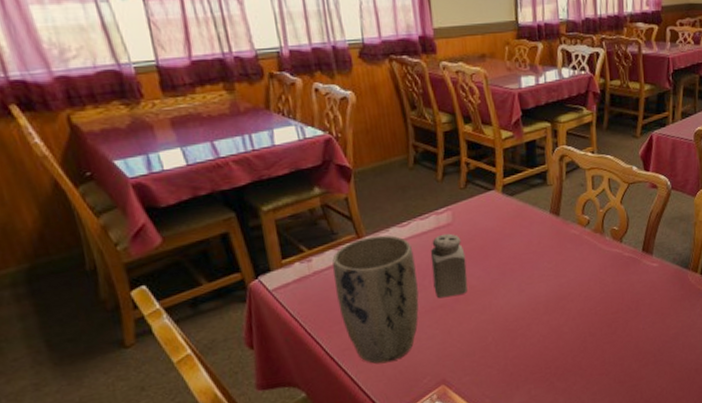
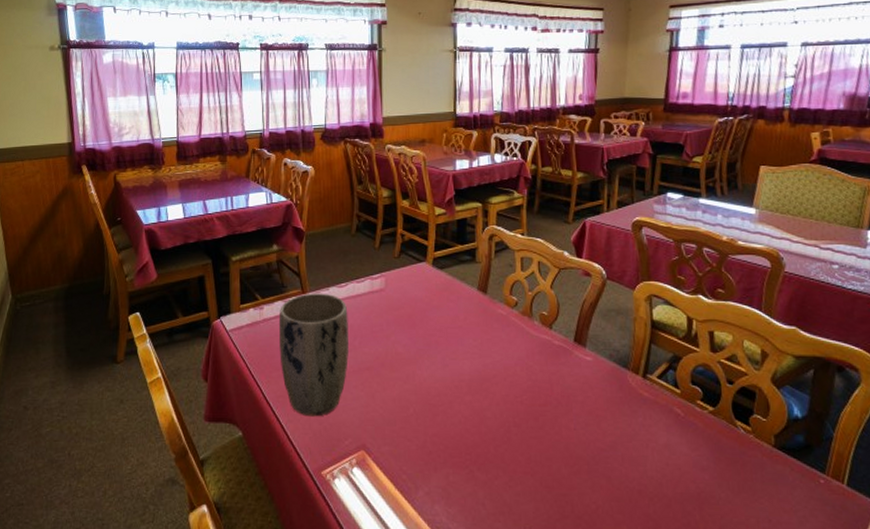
salt shaker: present [430,233,468,299] -> none [362,298,395,361]

